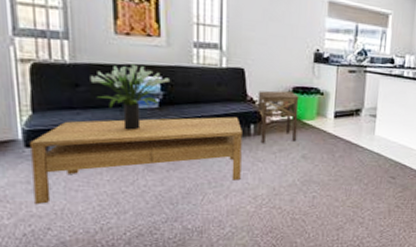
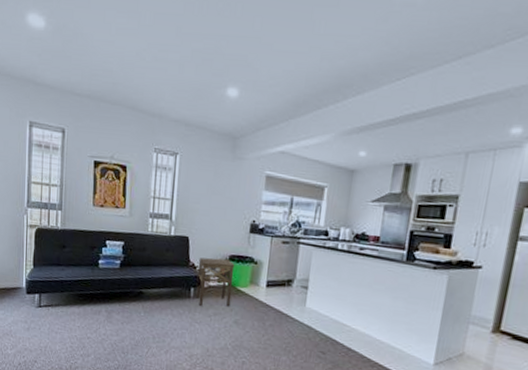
coffee table: present [29,116,242,204] -> none [28,275,184,341]
potted plant: present [90,64,171,131] -> none [73,230,130,286]

